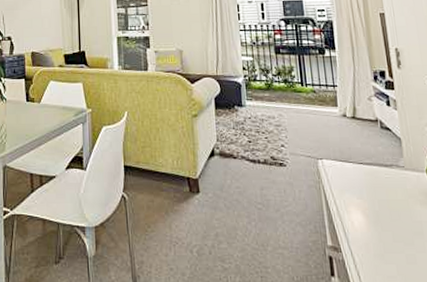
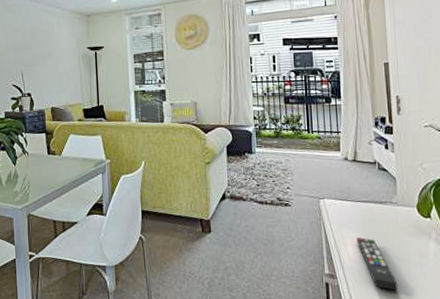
remote control: none [361,205,412,269] -> present [357,237,398,290]

